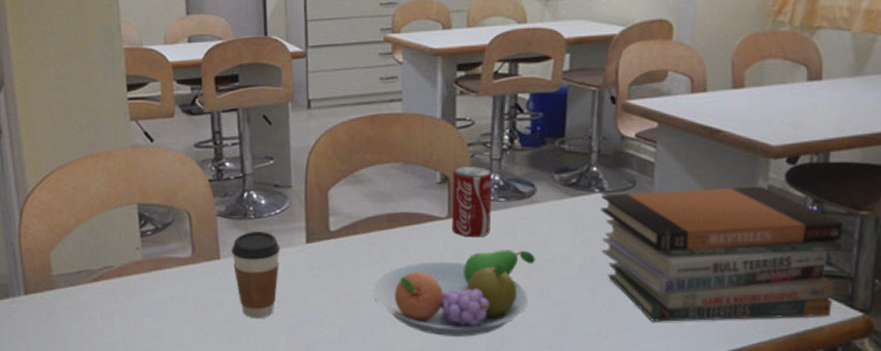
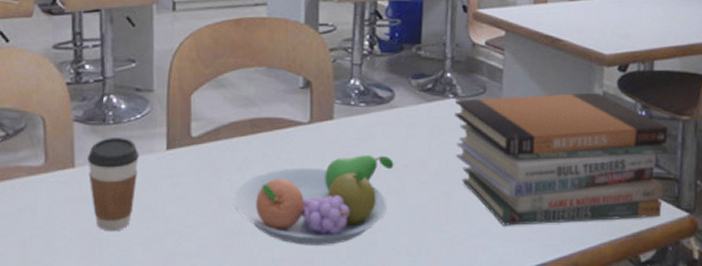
beverage can: present [451,166,493,238] -> none [313,71,353,143]

